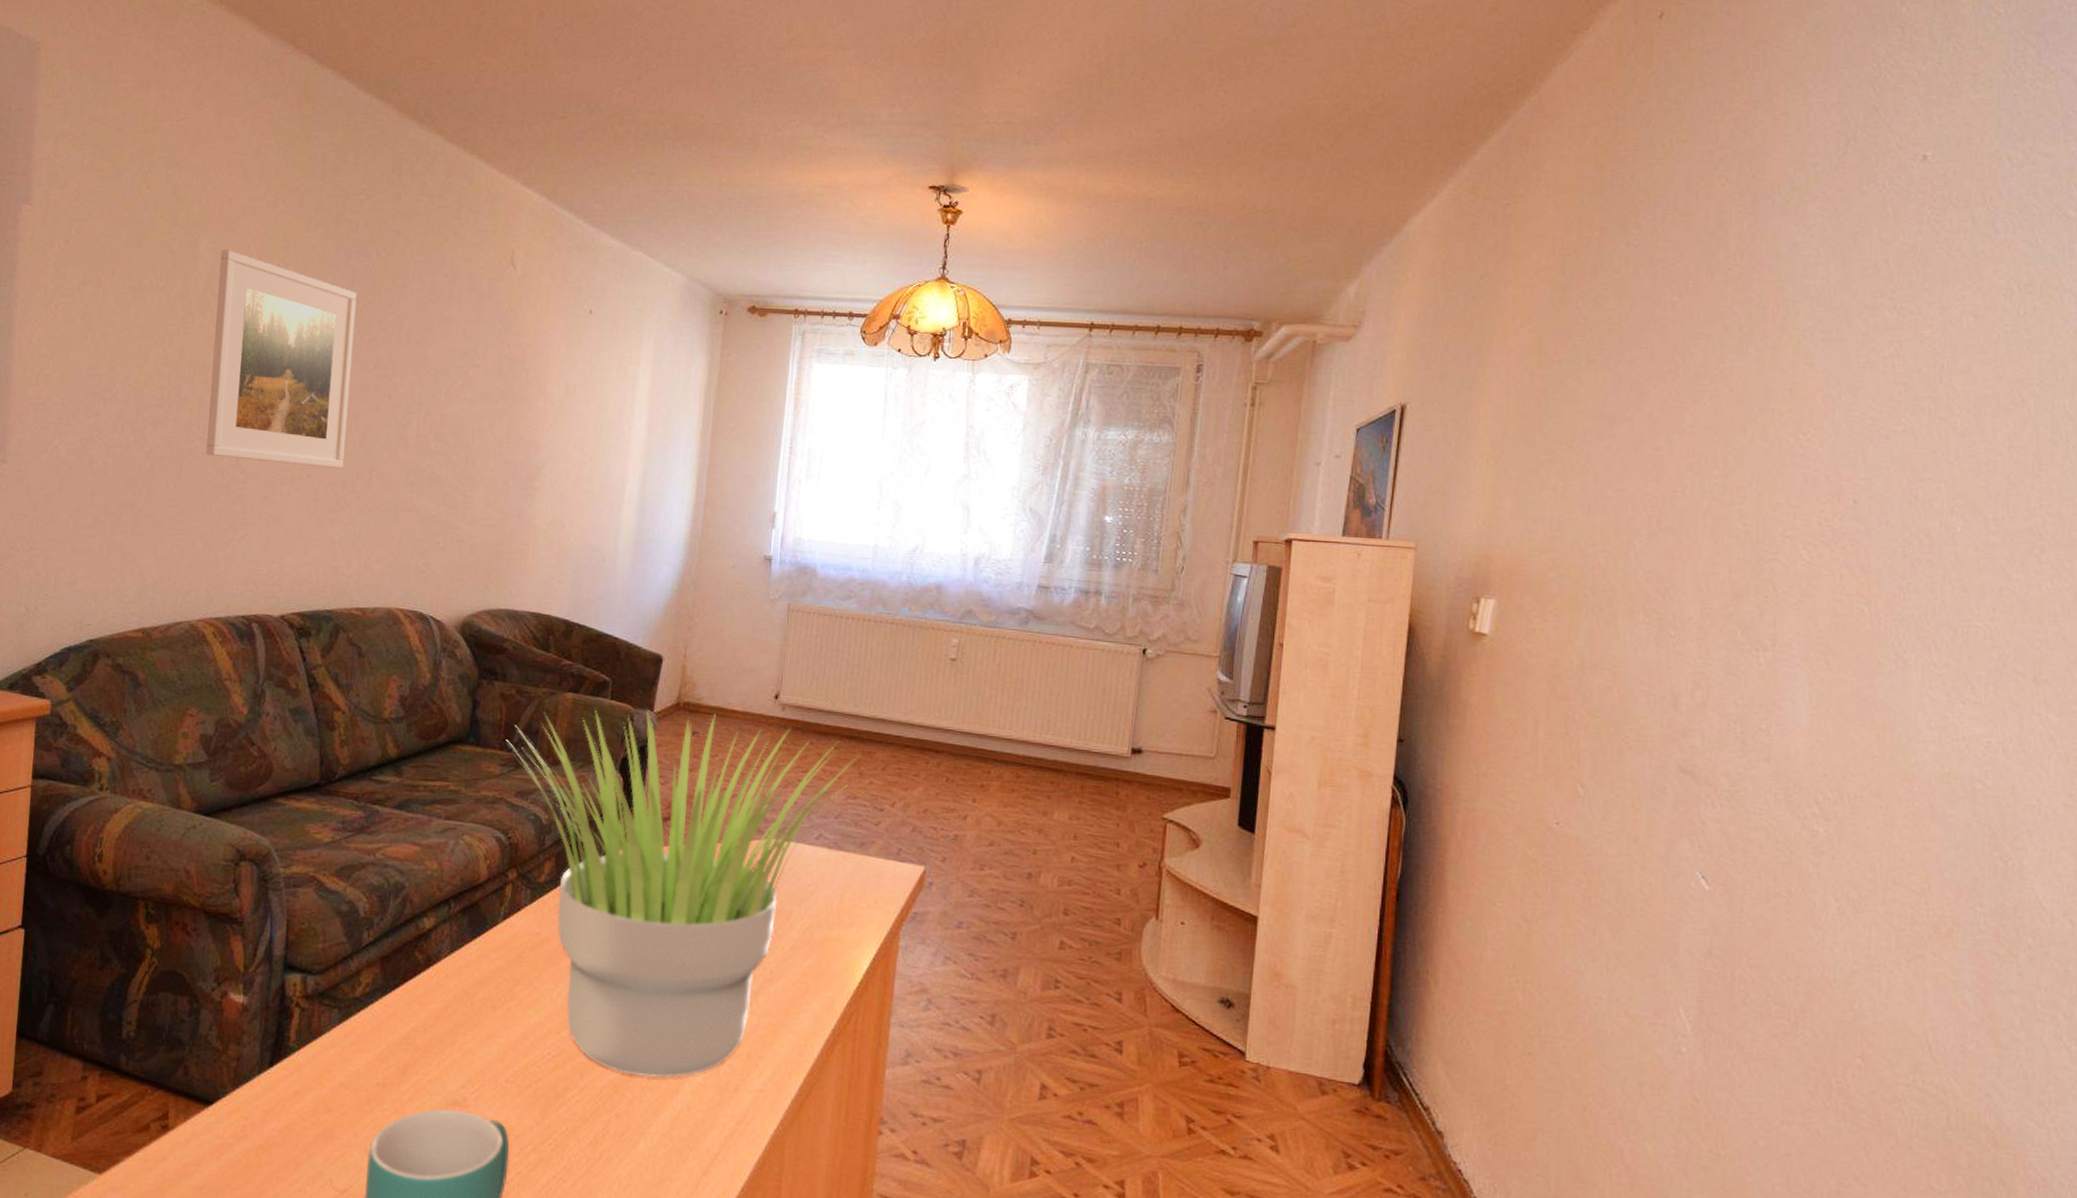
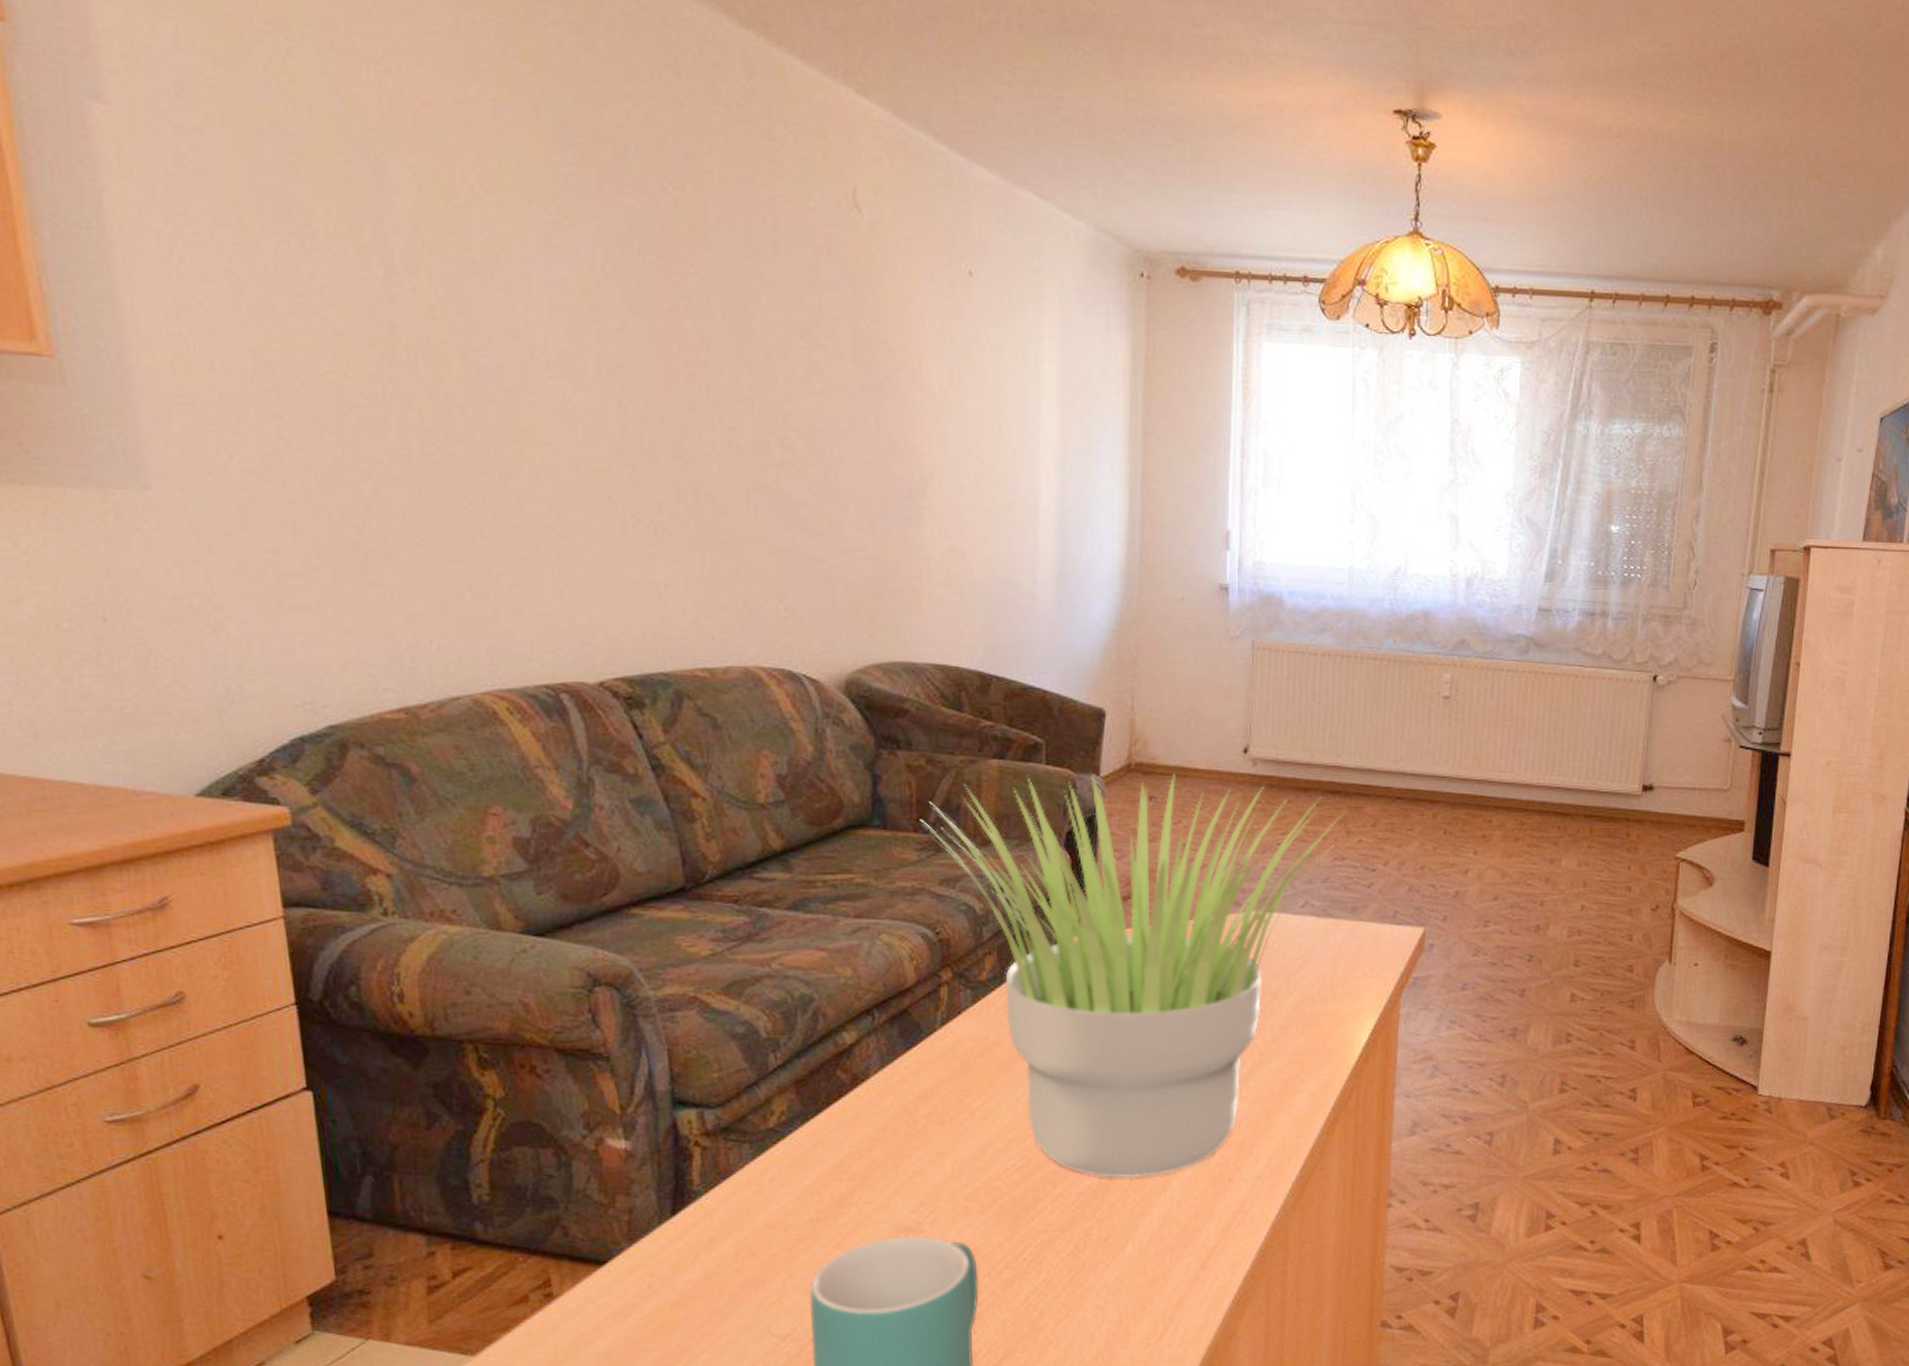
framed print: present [206,250,357,469] -> none [425,178,656,487]

